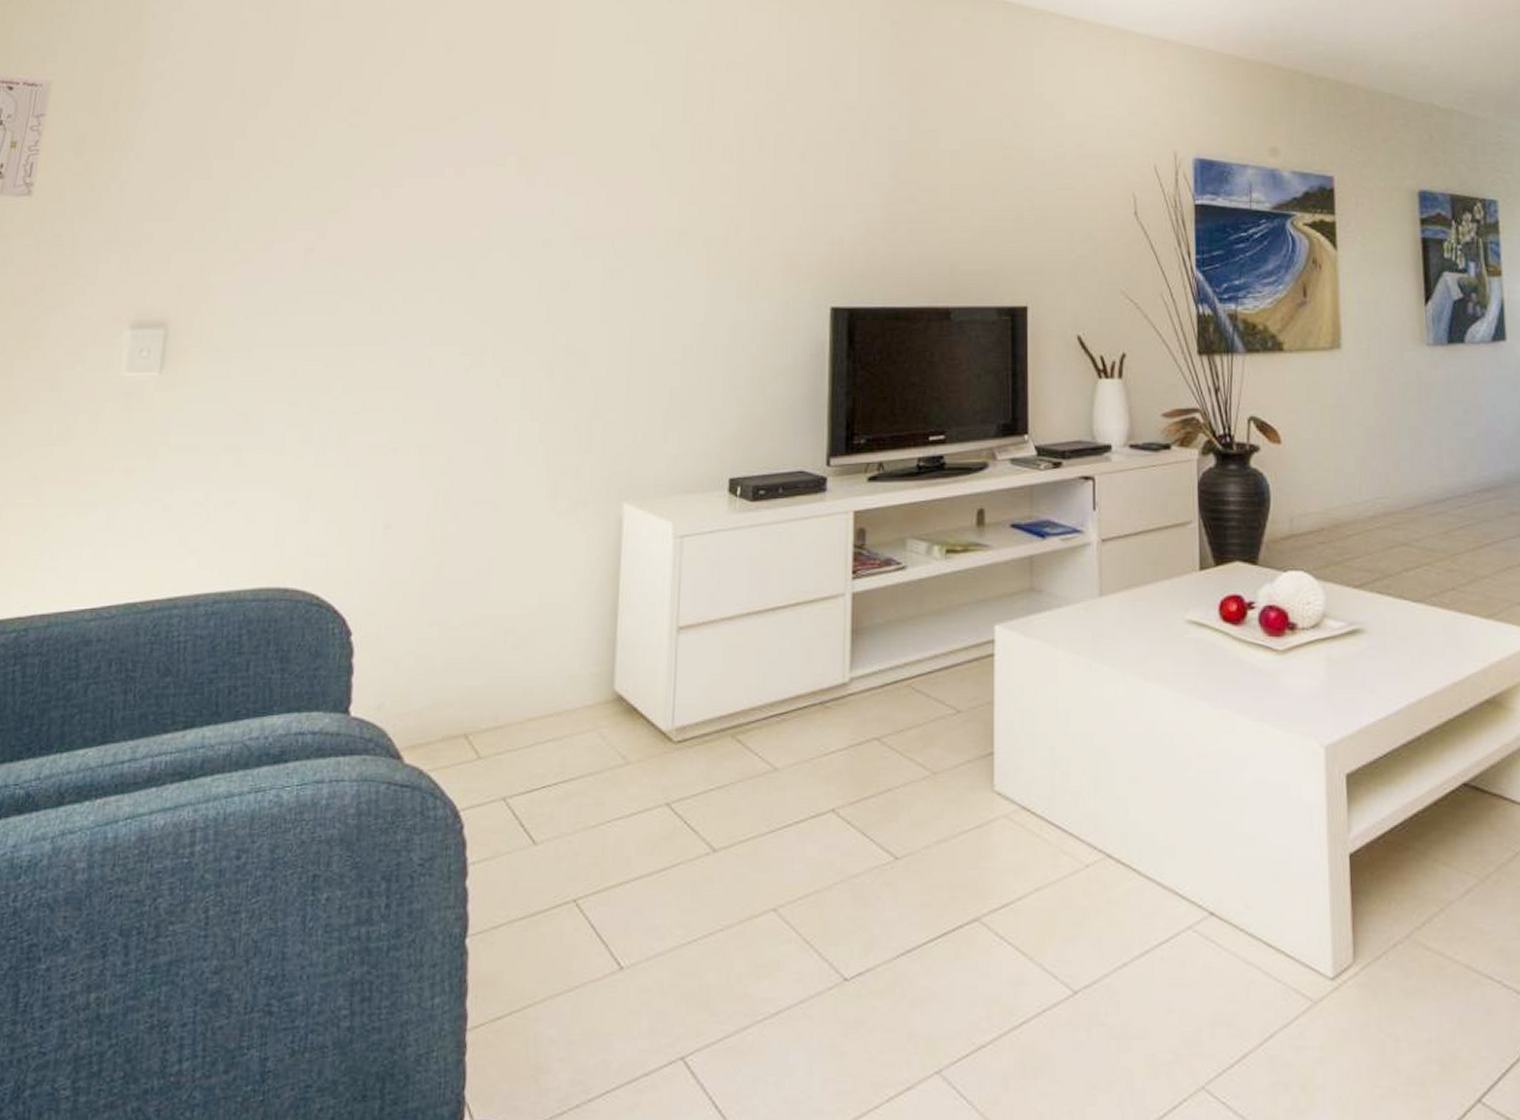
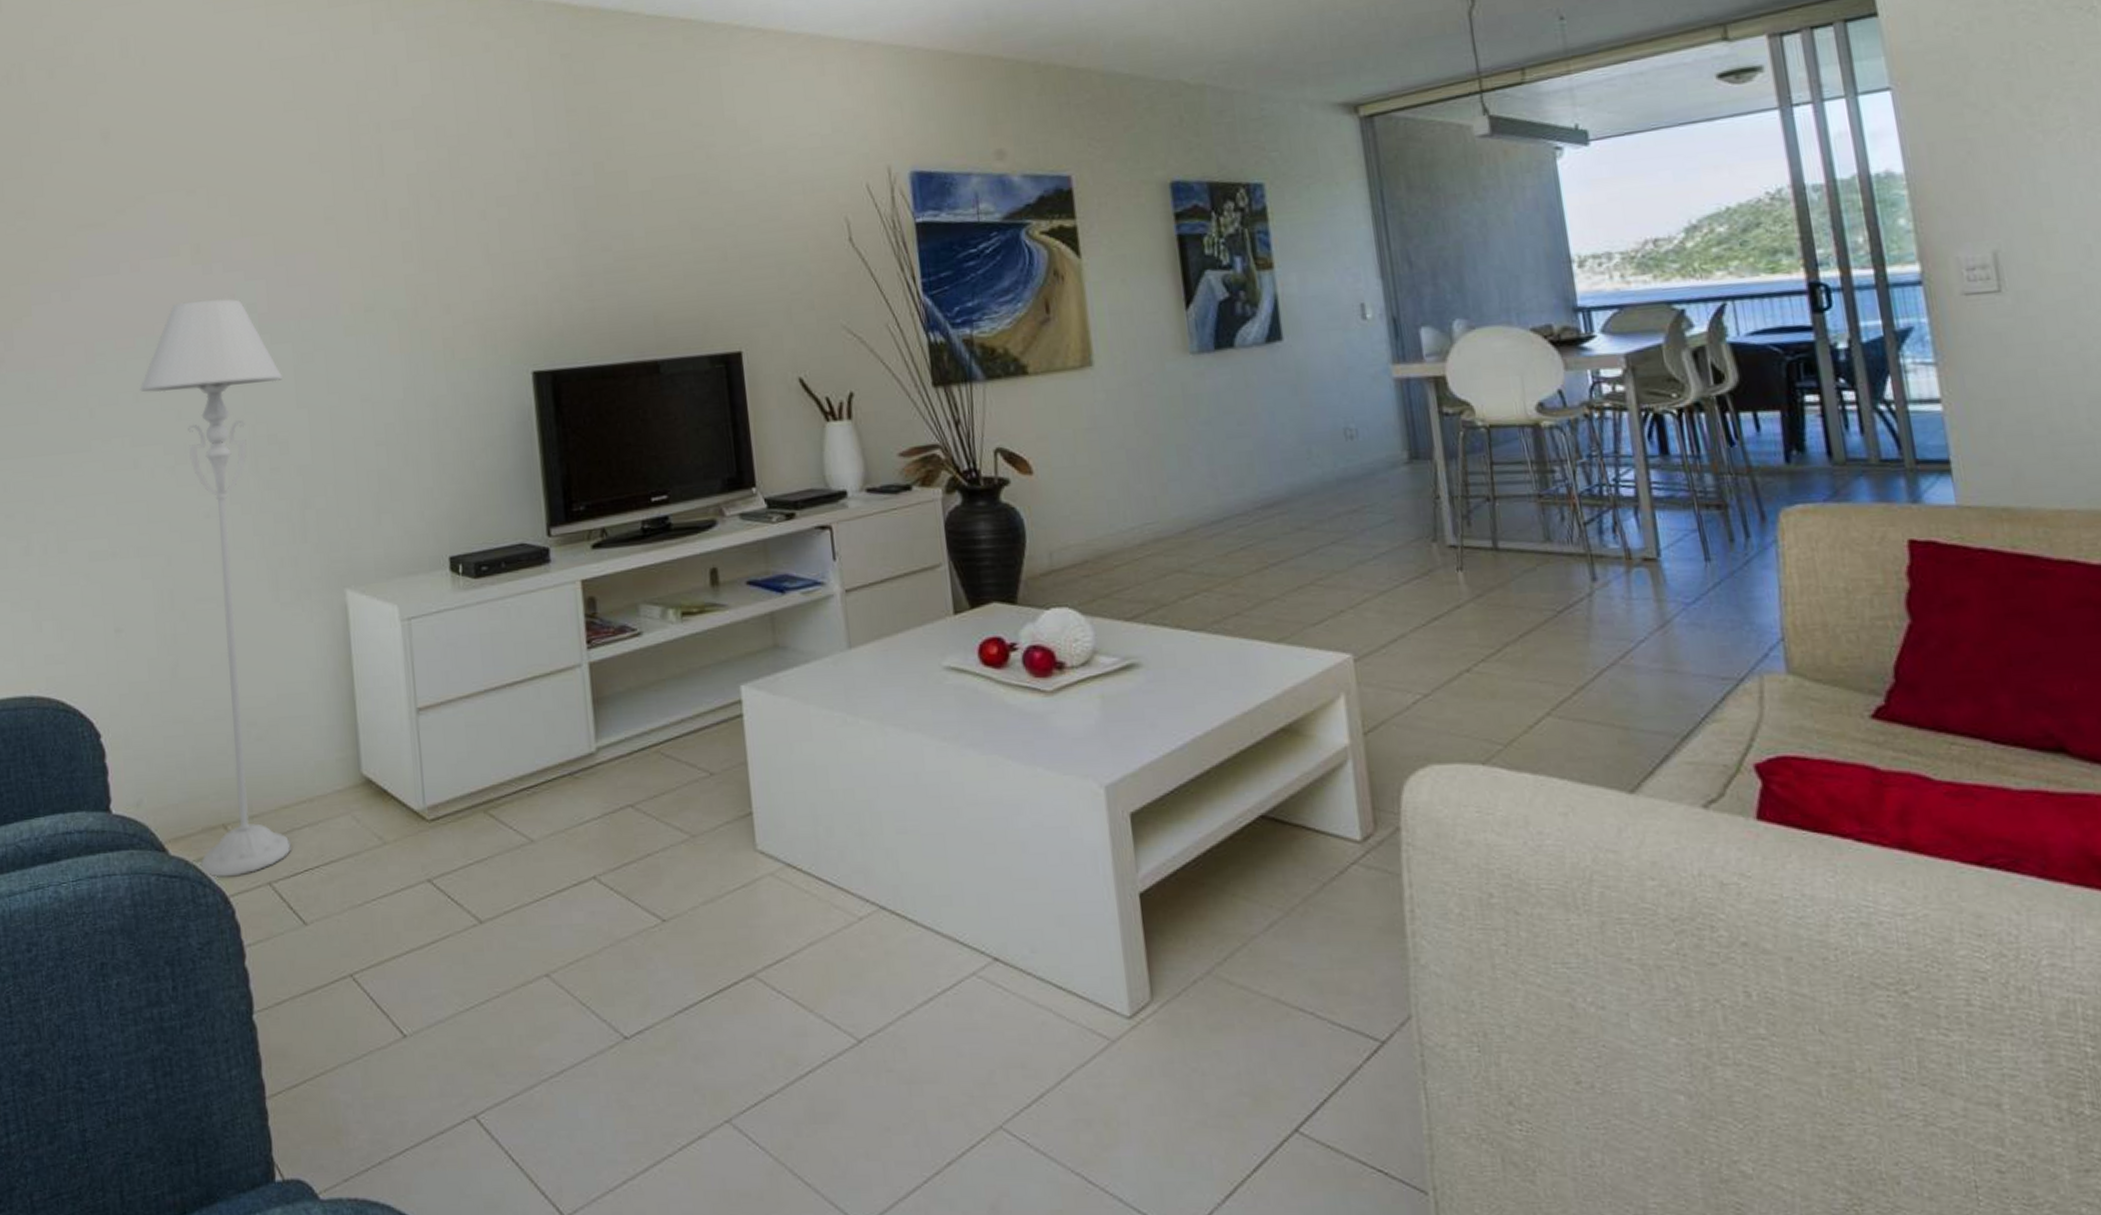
floor lamp: none [434,210,590,790] -> present [140,298,291,877]

